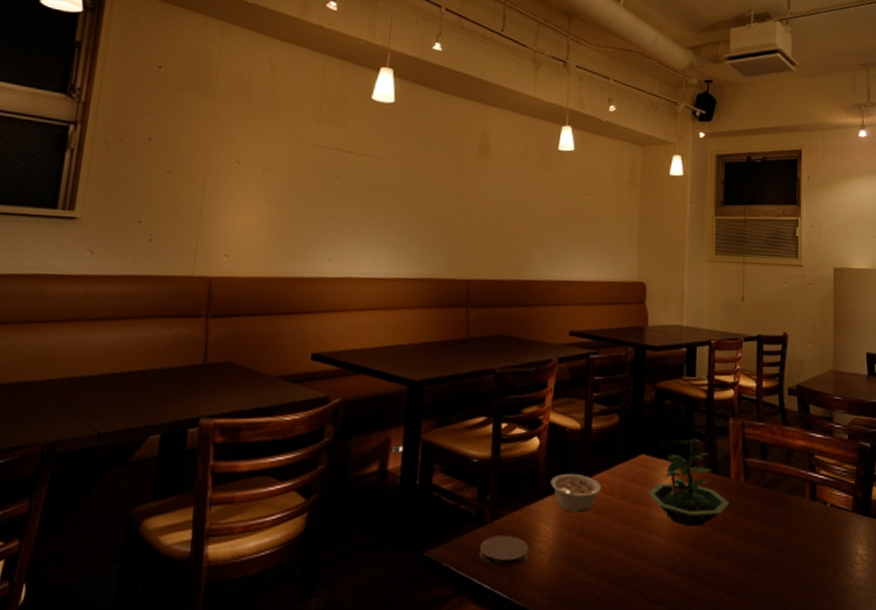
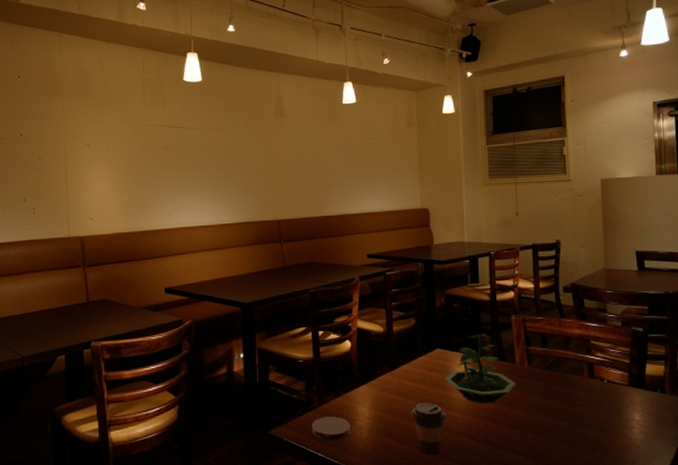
legume: present [550,473,601,513] -> none [363,366,405,397]
coffee cup: none [605,522,646,592] -> present [412,402,447,456]

